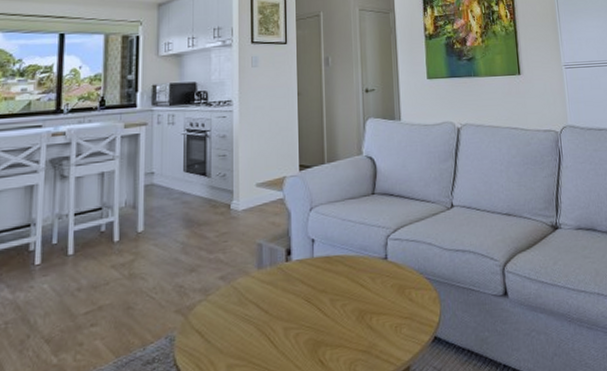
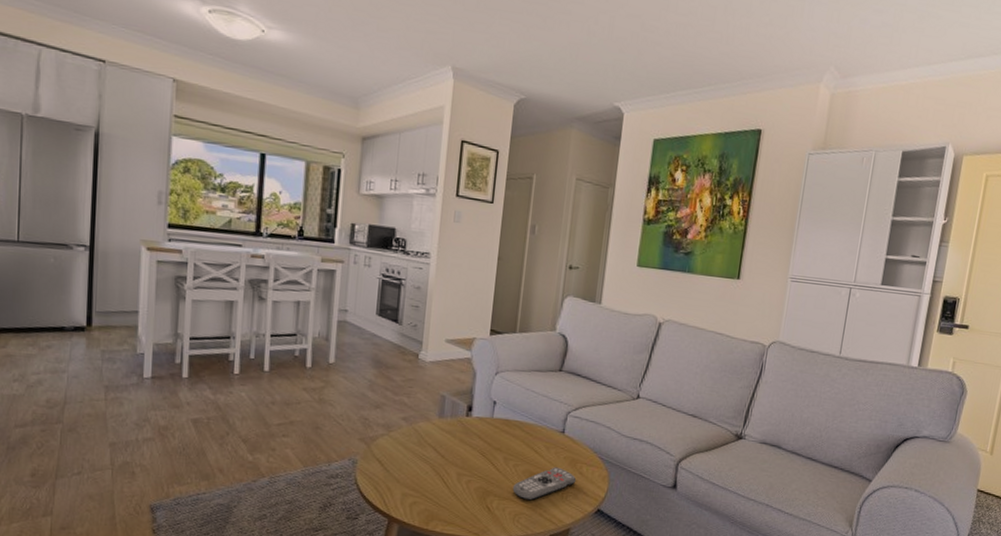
remote control: none [343,298,408,344] -> present [512,467,577,501]

